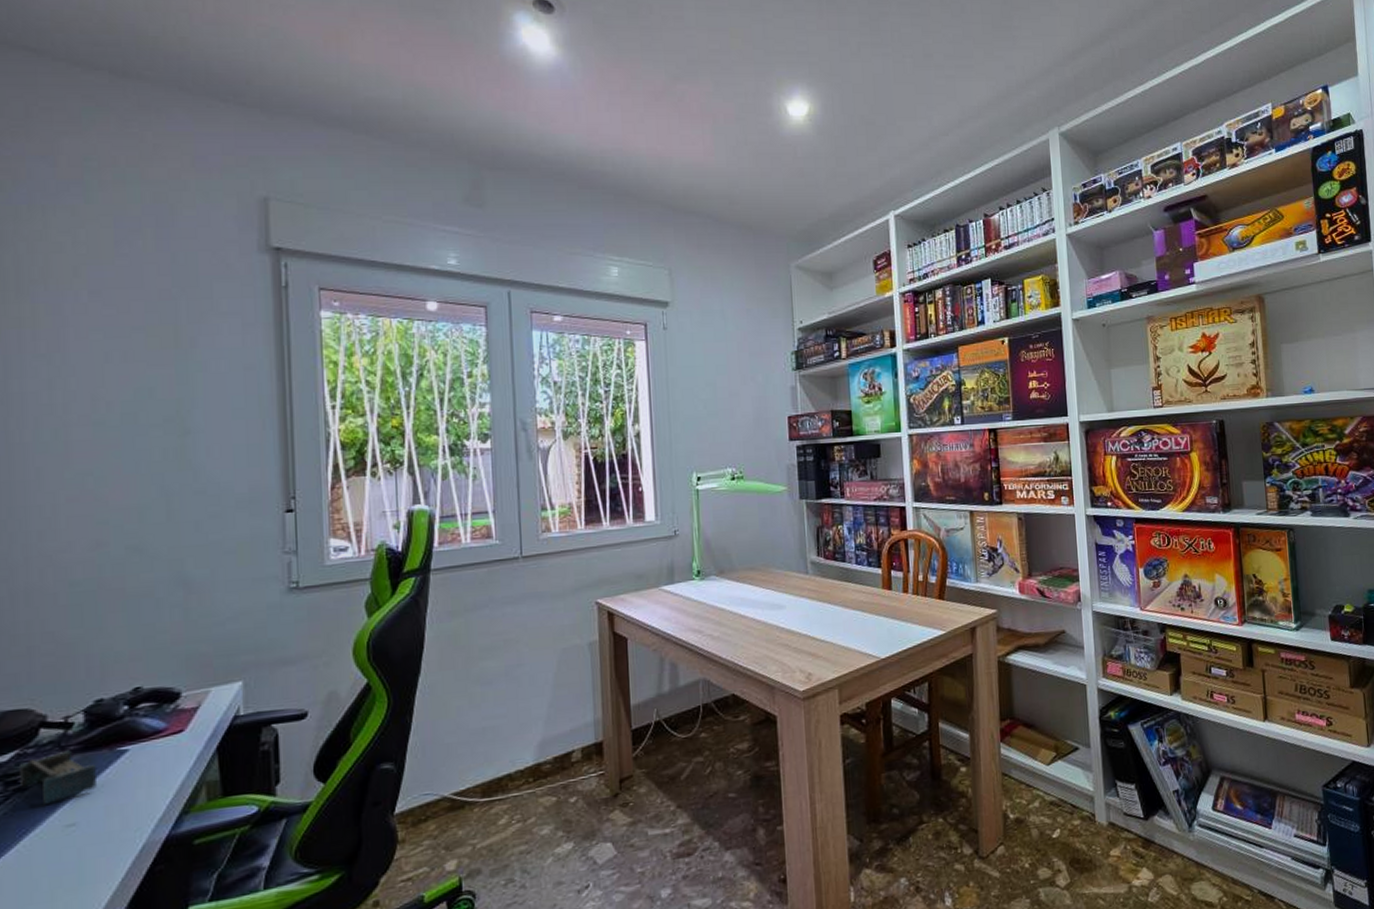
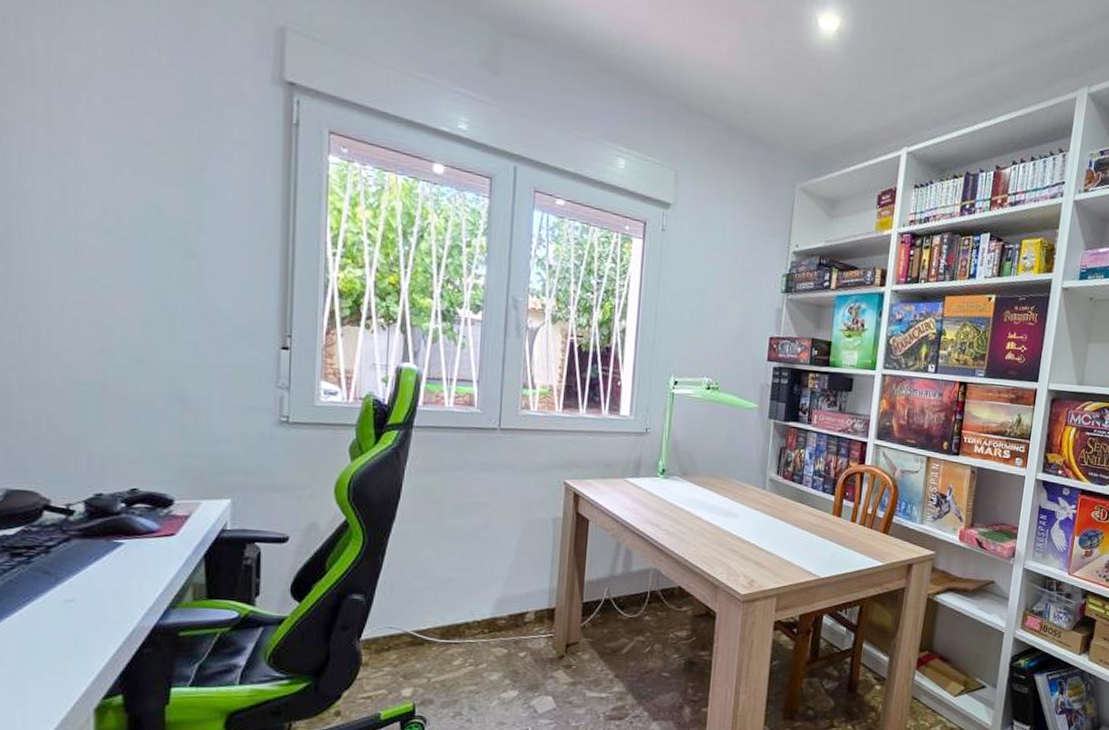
shelf: present [20,750,98,804] -> none [25,534,95,579]

